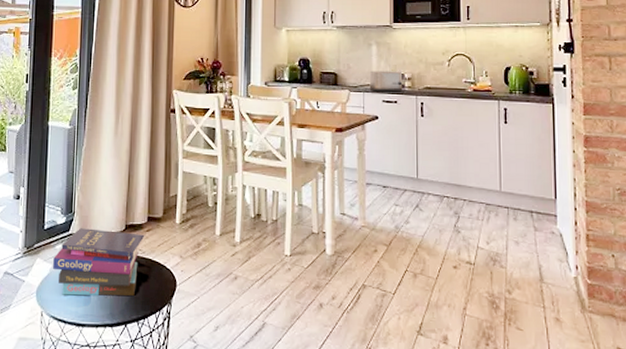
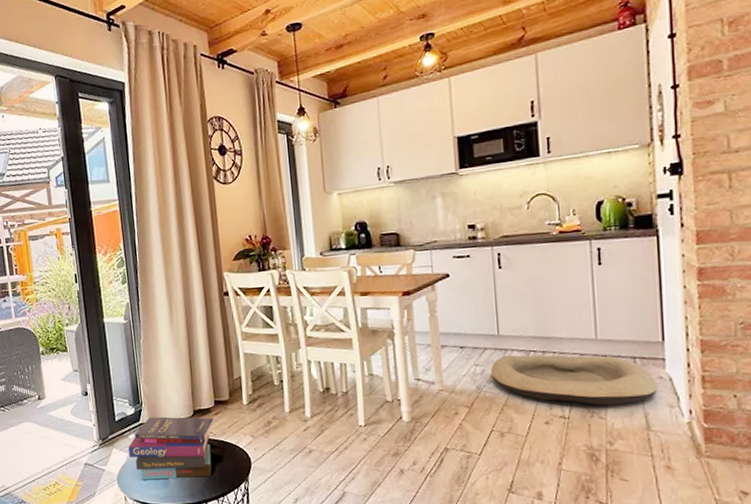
toaster: present [369,70,403,92] -> none [435,222,476,248]
dog bed: none [409,198,550,255] -> present [491,354,658,405]

